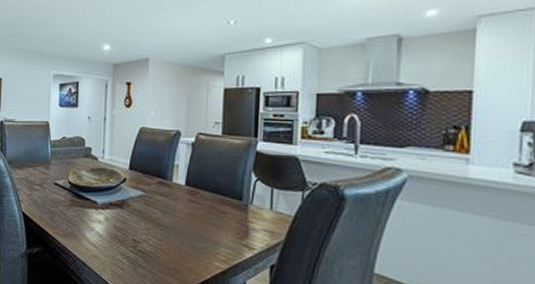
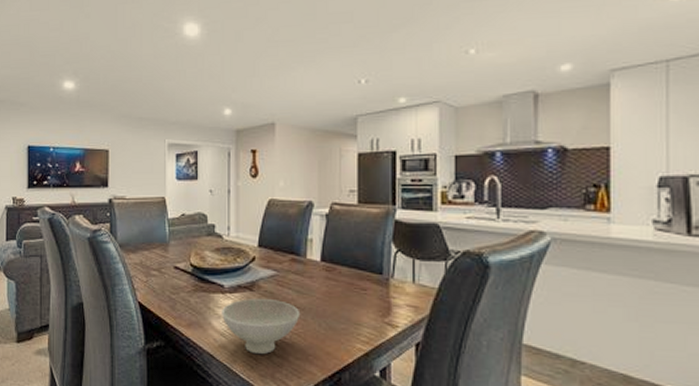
bowl: none [94,215,165,266] -> present [222,298,301,355]

